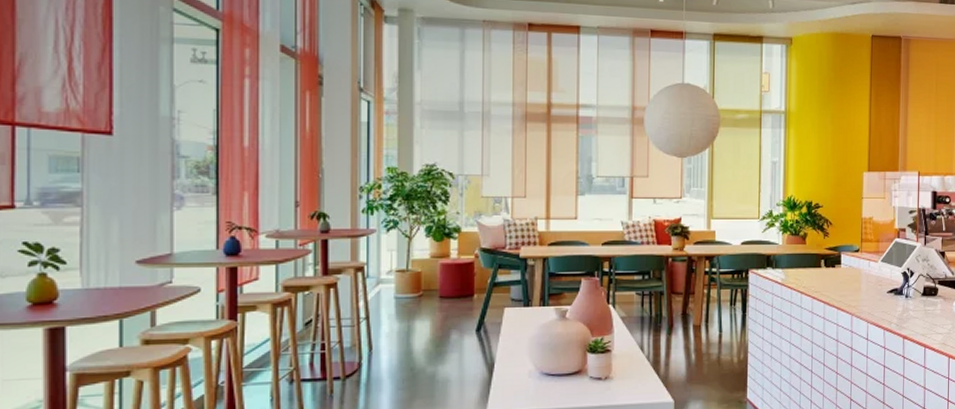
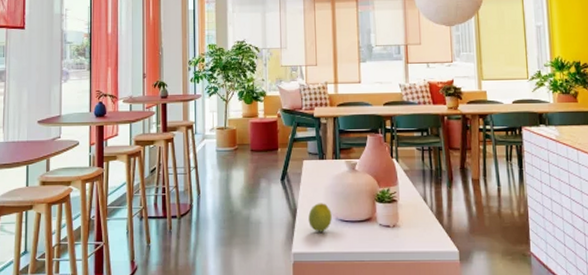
fruit: none [508,355,536,389] -> present [308,203,332,232]

